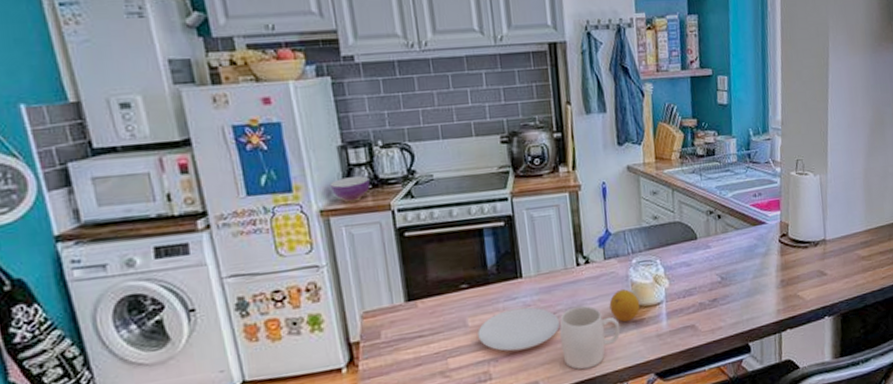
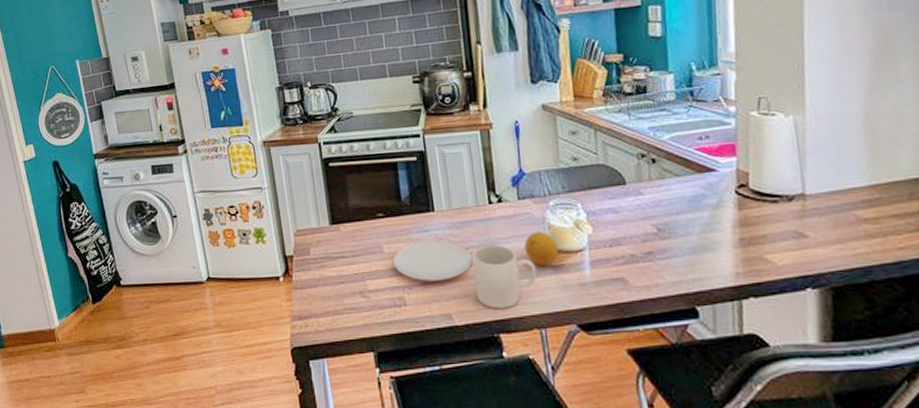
bowl: present [329,176,370,203] -> none [270,112,302,136]

